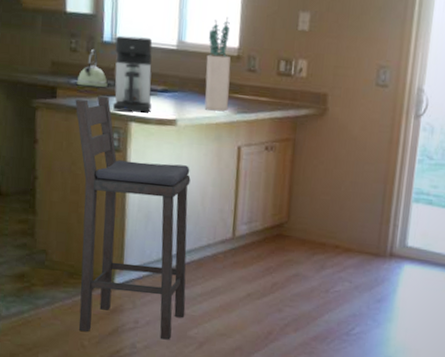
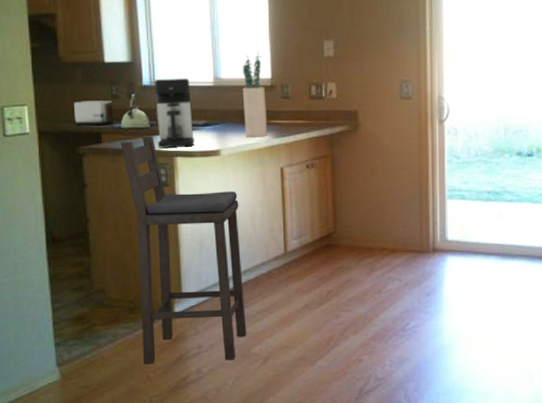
toaster: none [31,50,73,80] -> present [74,100,115,126]

